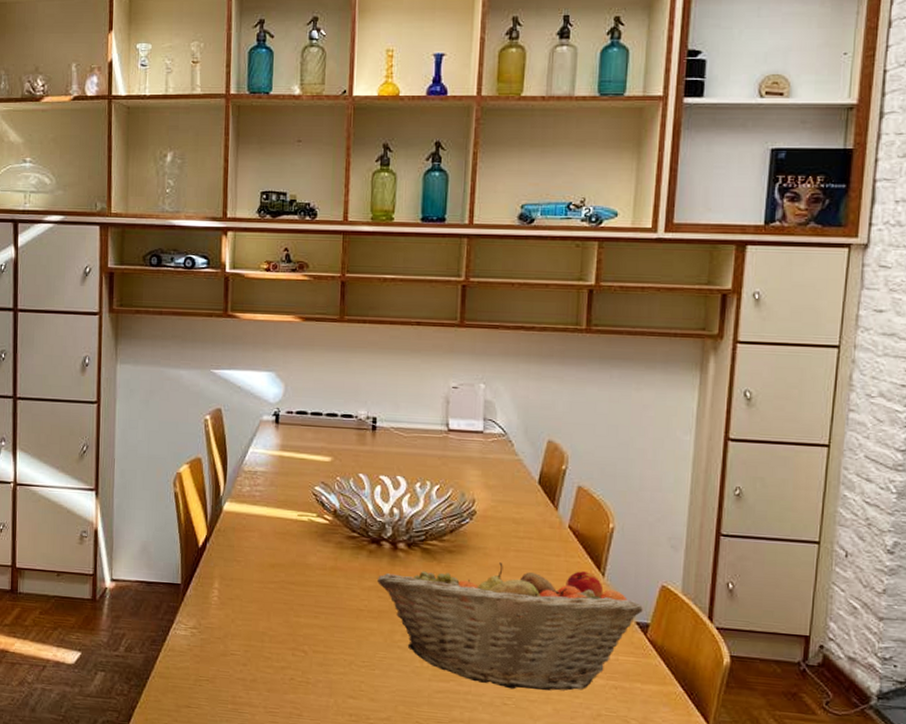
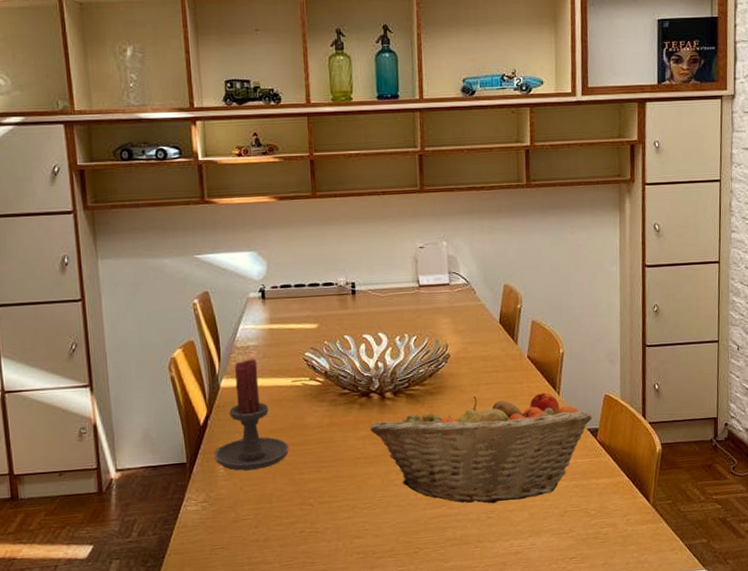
candle holder: none [209,485,288,604] -> present [214,359,289,471]

